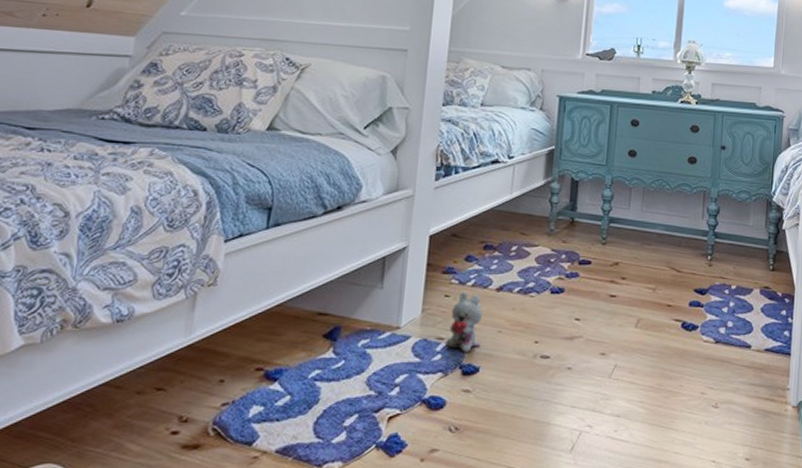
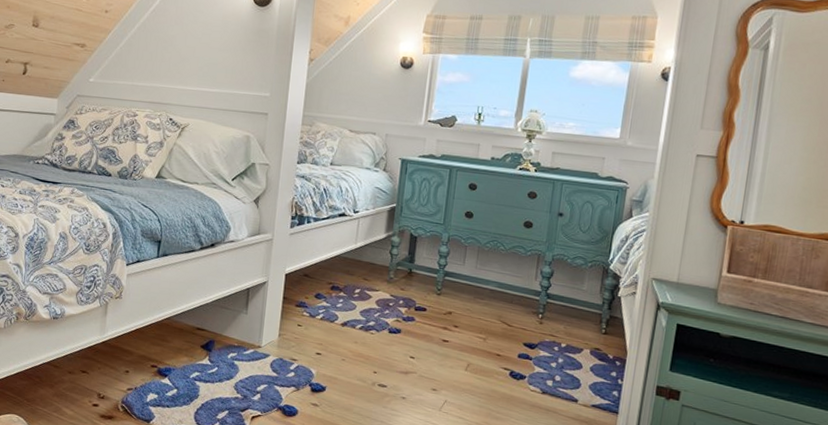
plush toy: present [445,292,483,353] -> none [298,323,330,374]

